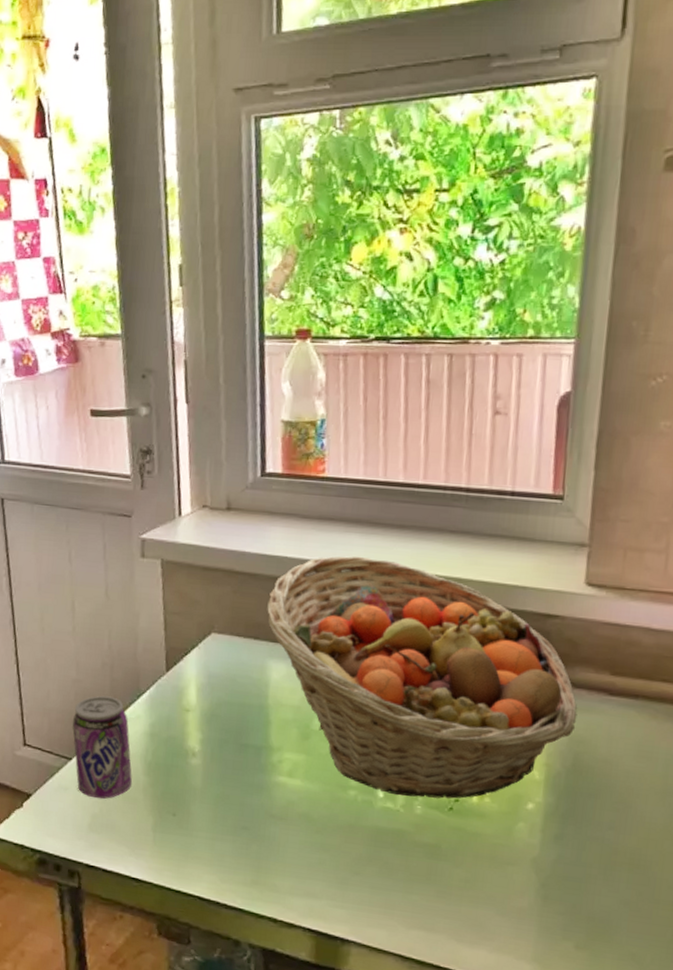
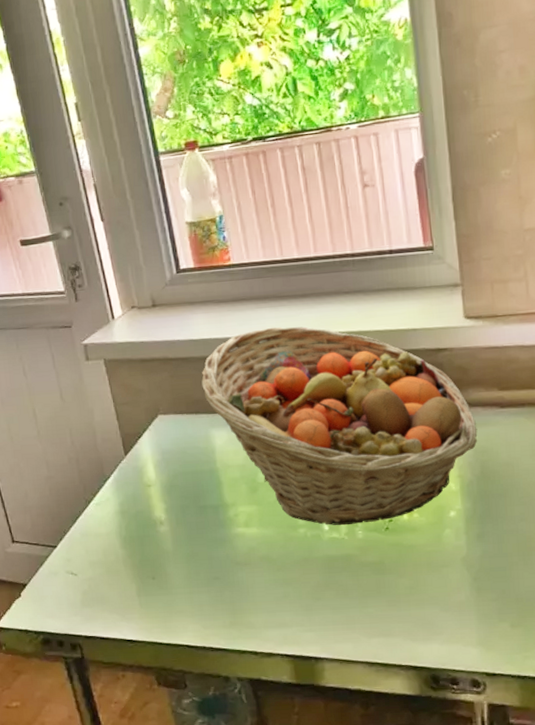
beverage can: present [72,695,133,800] -> none [51,486,113,577]

